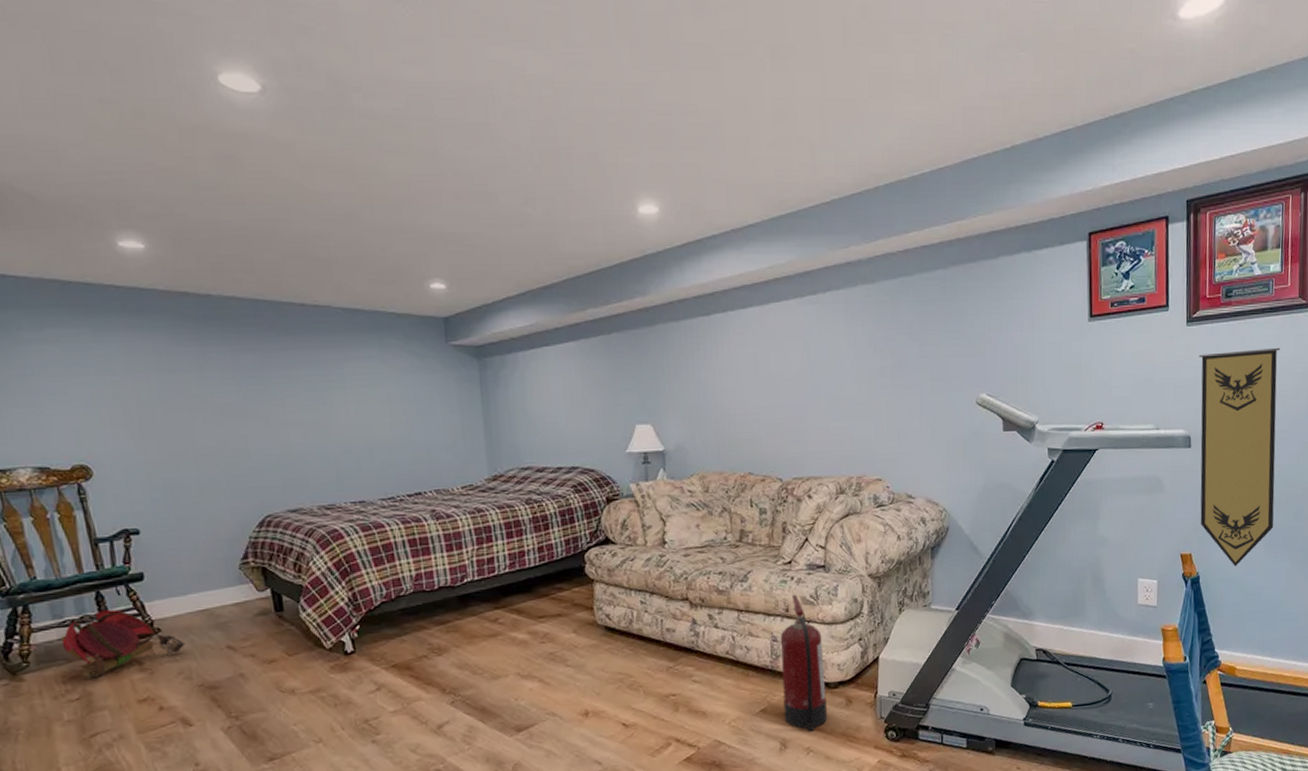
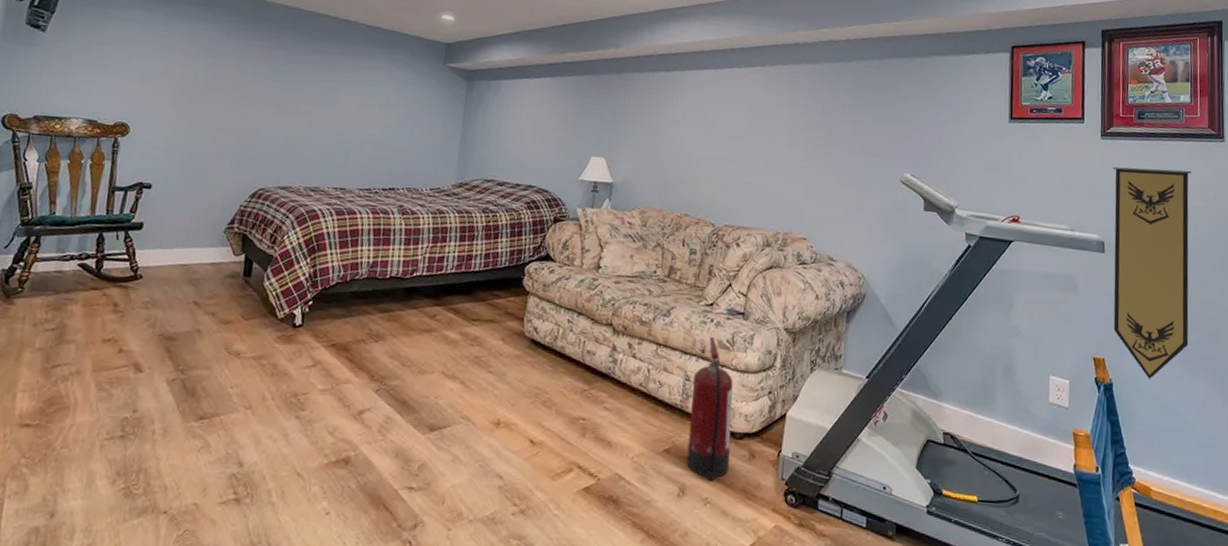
backpack: present [60,609,186,679] -> none [55,251,160,312]

